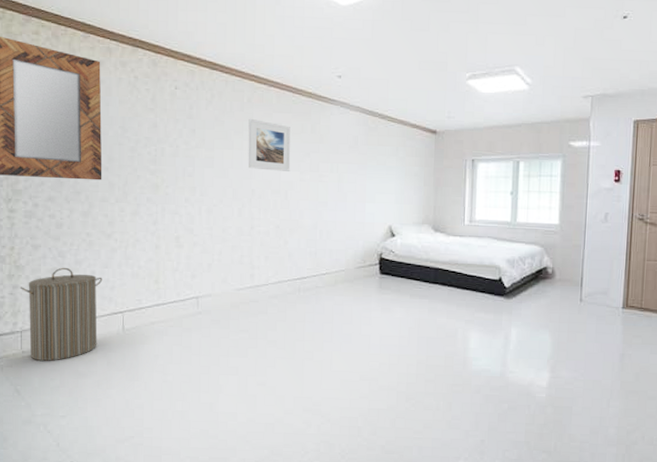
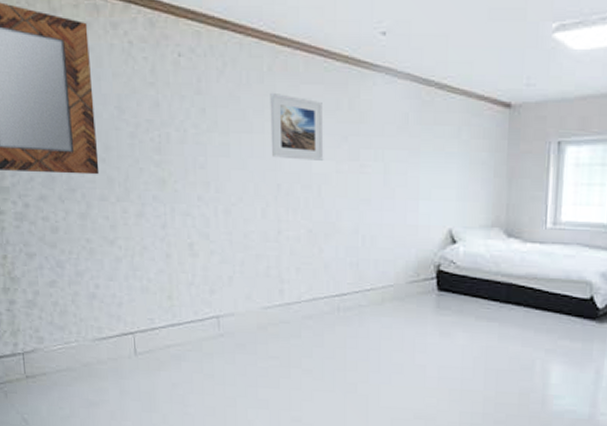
laundry hamper: present [20,267,103,361] -> none [17,279,108,388]

